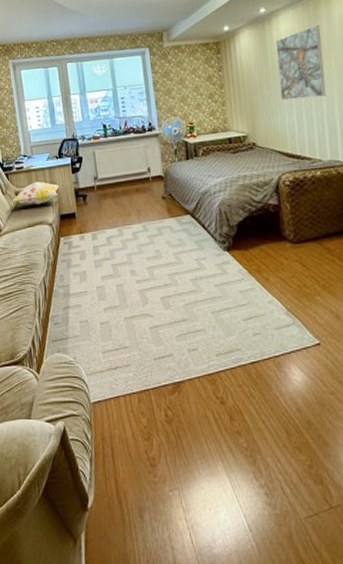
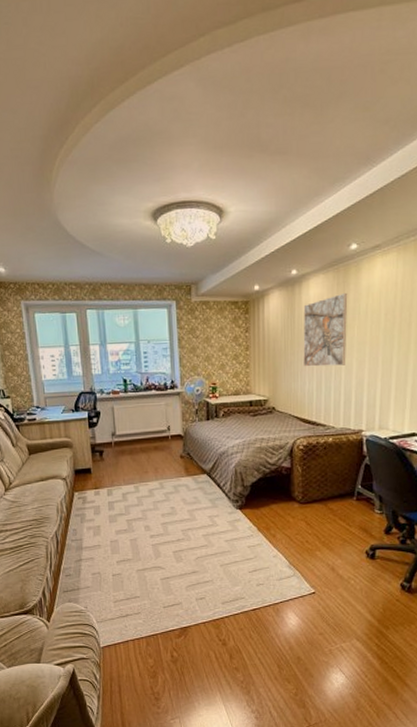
decorative pillow: present [12,181,60,205] -> none [23,434,76,459]

